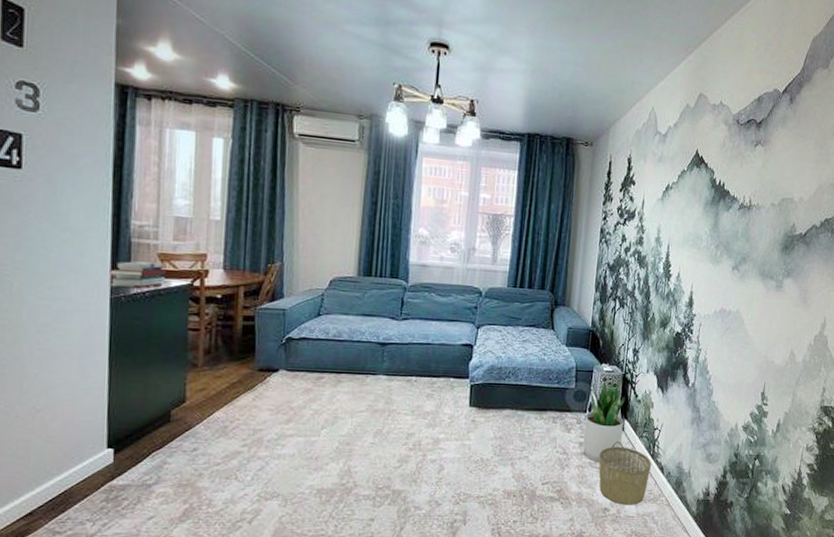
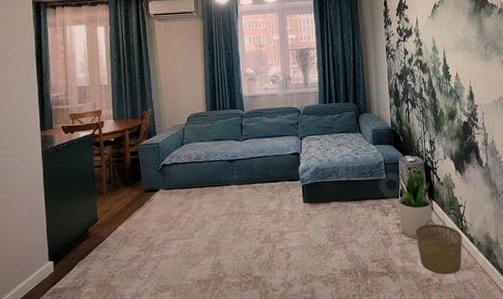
books: present [110,261,168,289] -> none [40,120,77,143]

